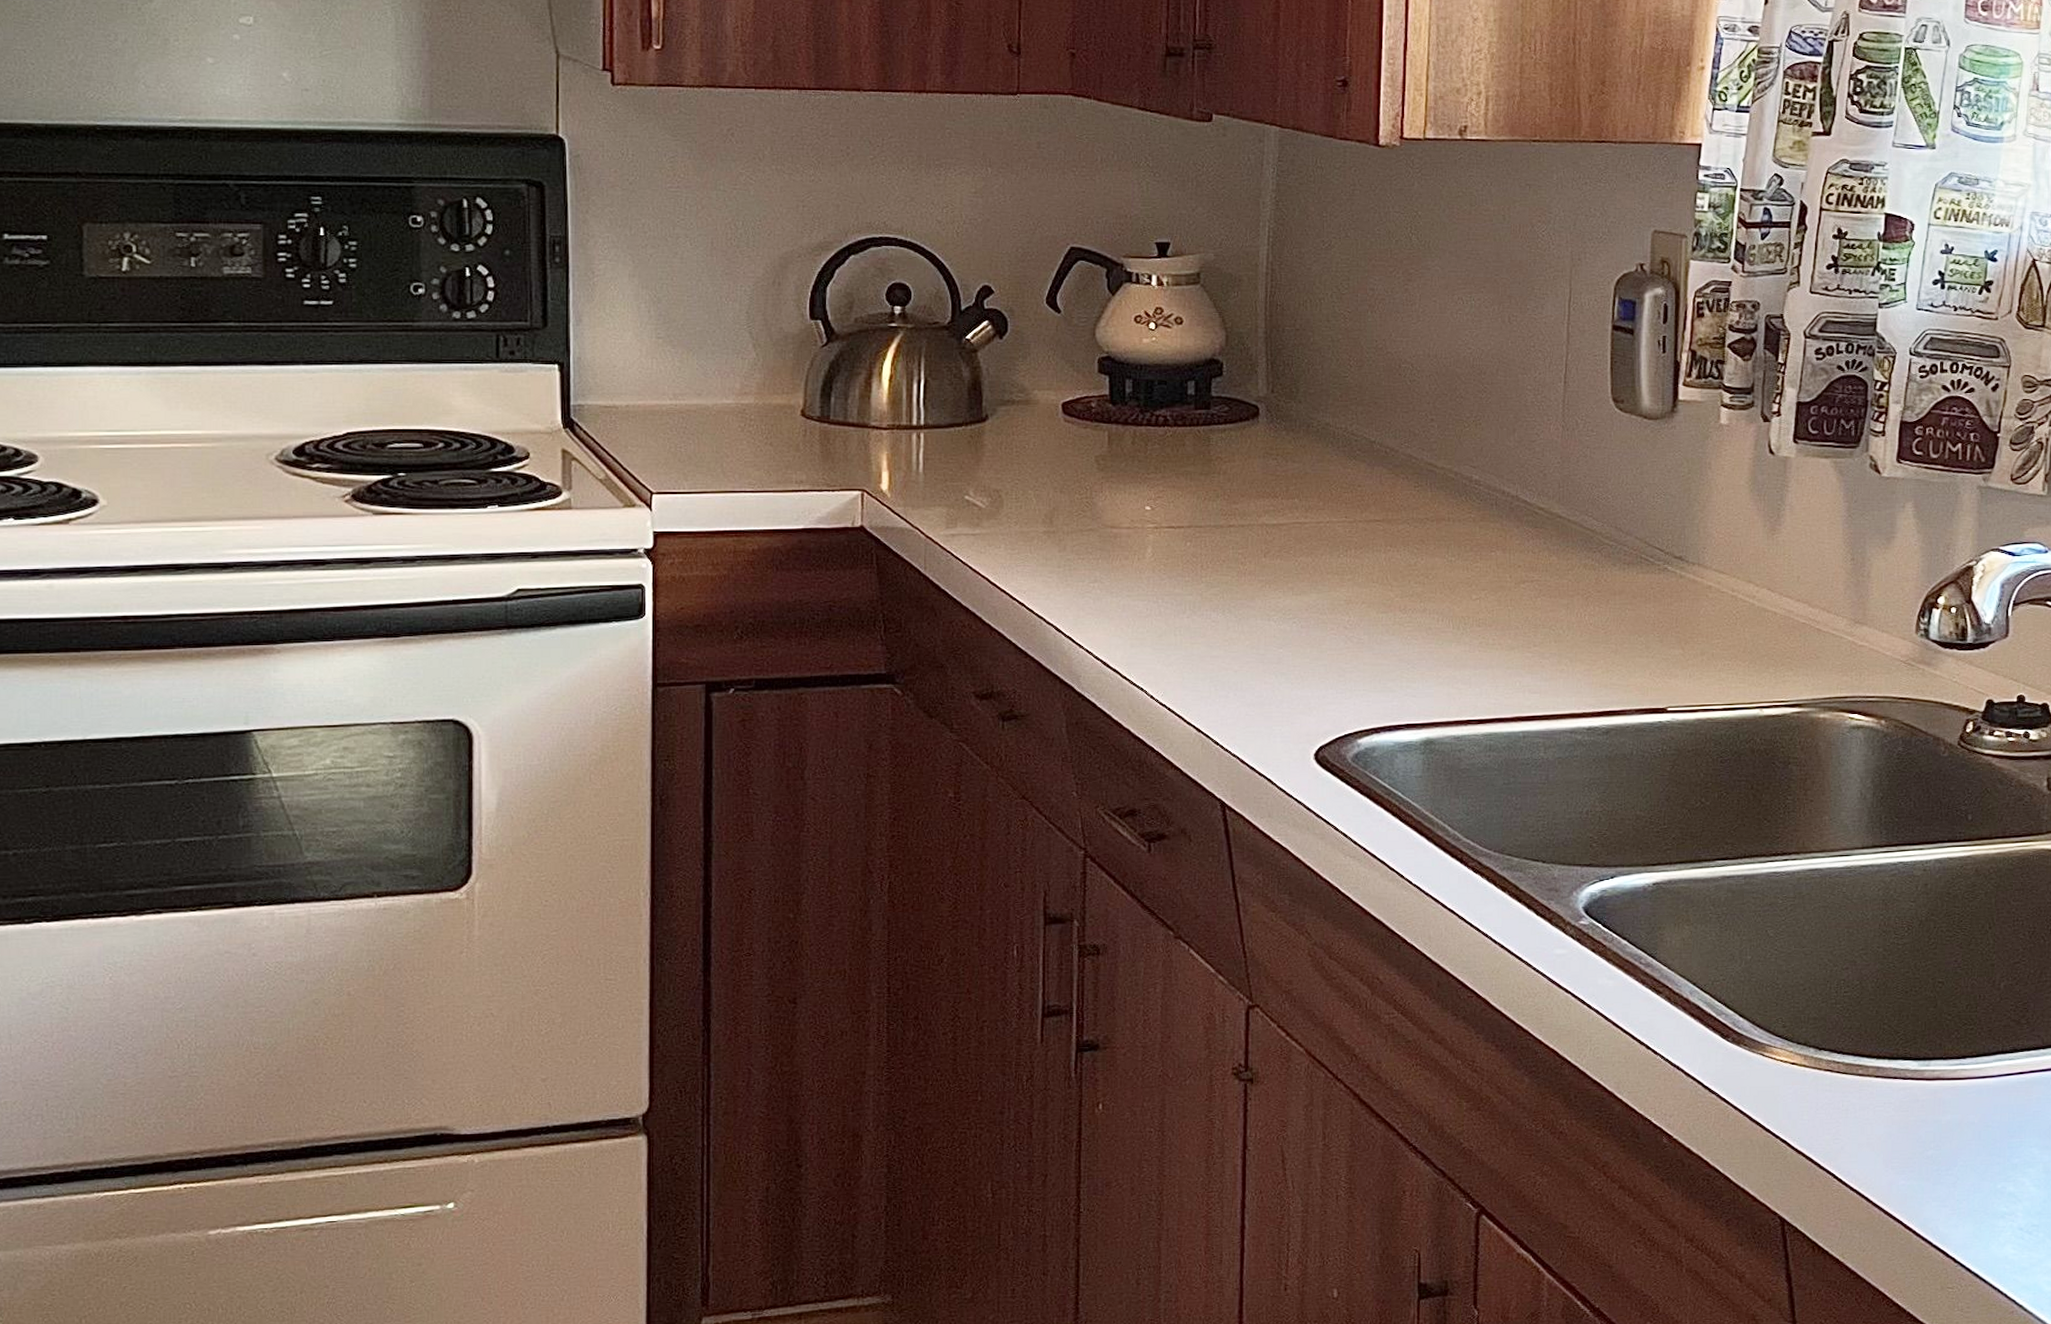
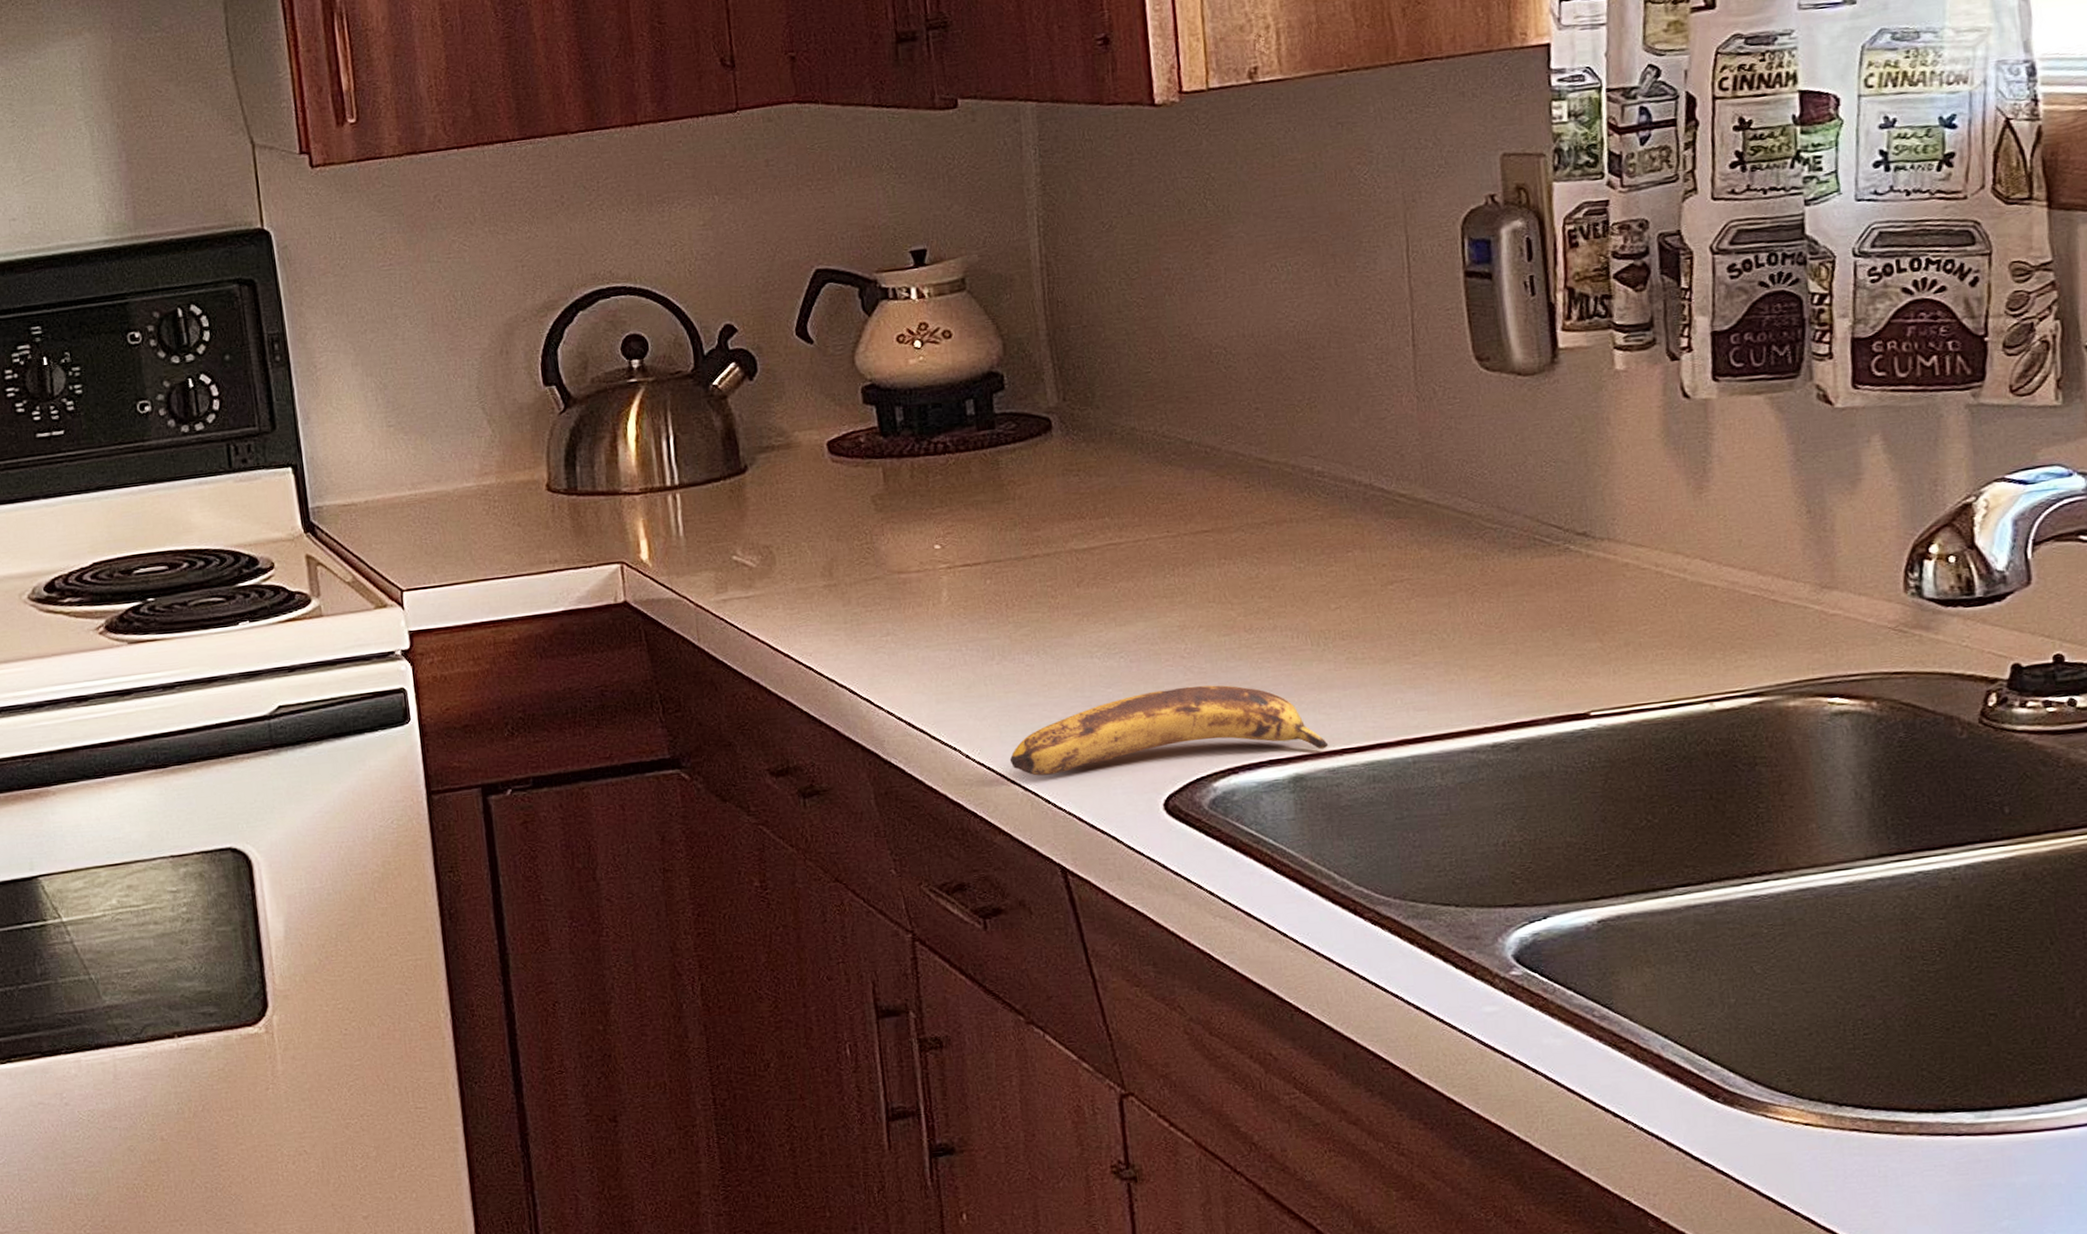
banana: none [1188,654,1457,720] -> present [1009,685,1329,776]

